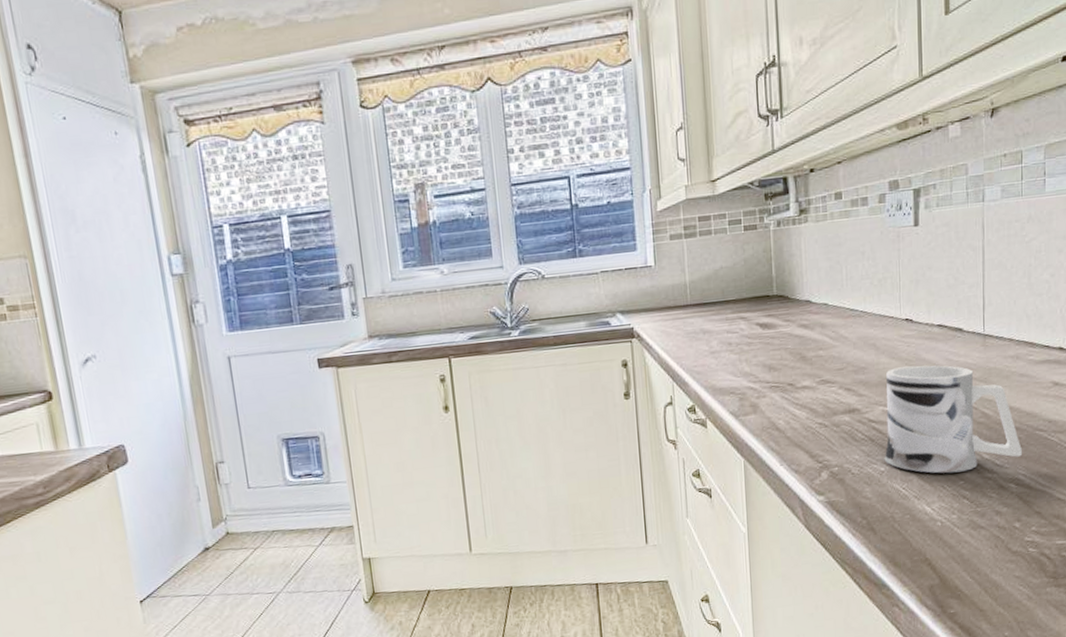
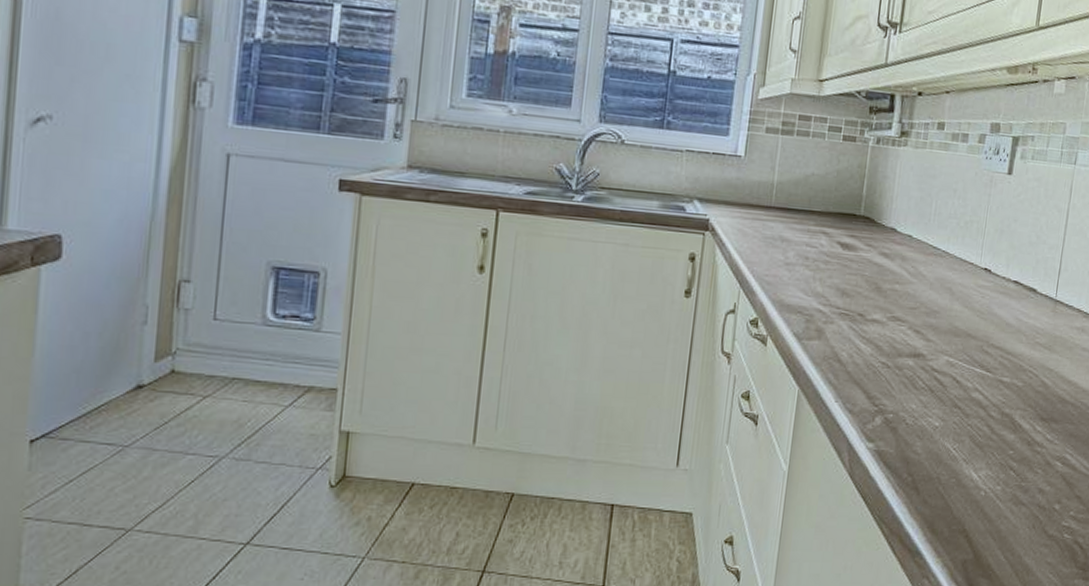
mug: present [884,365,1023,474] -> none [940,318,1074,441]

